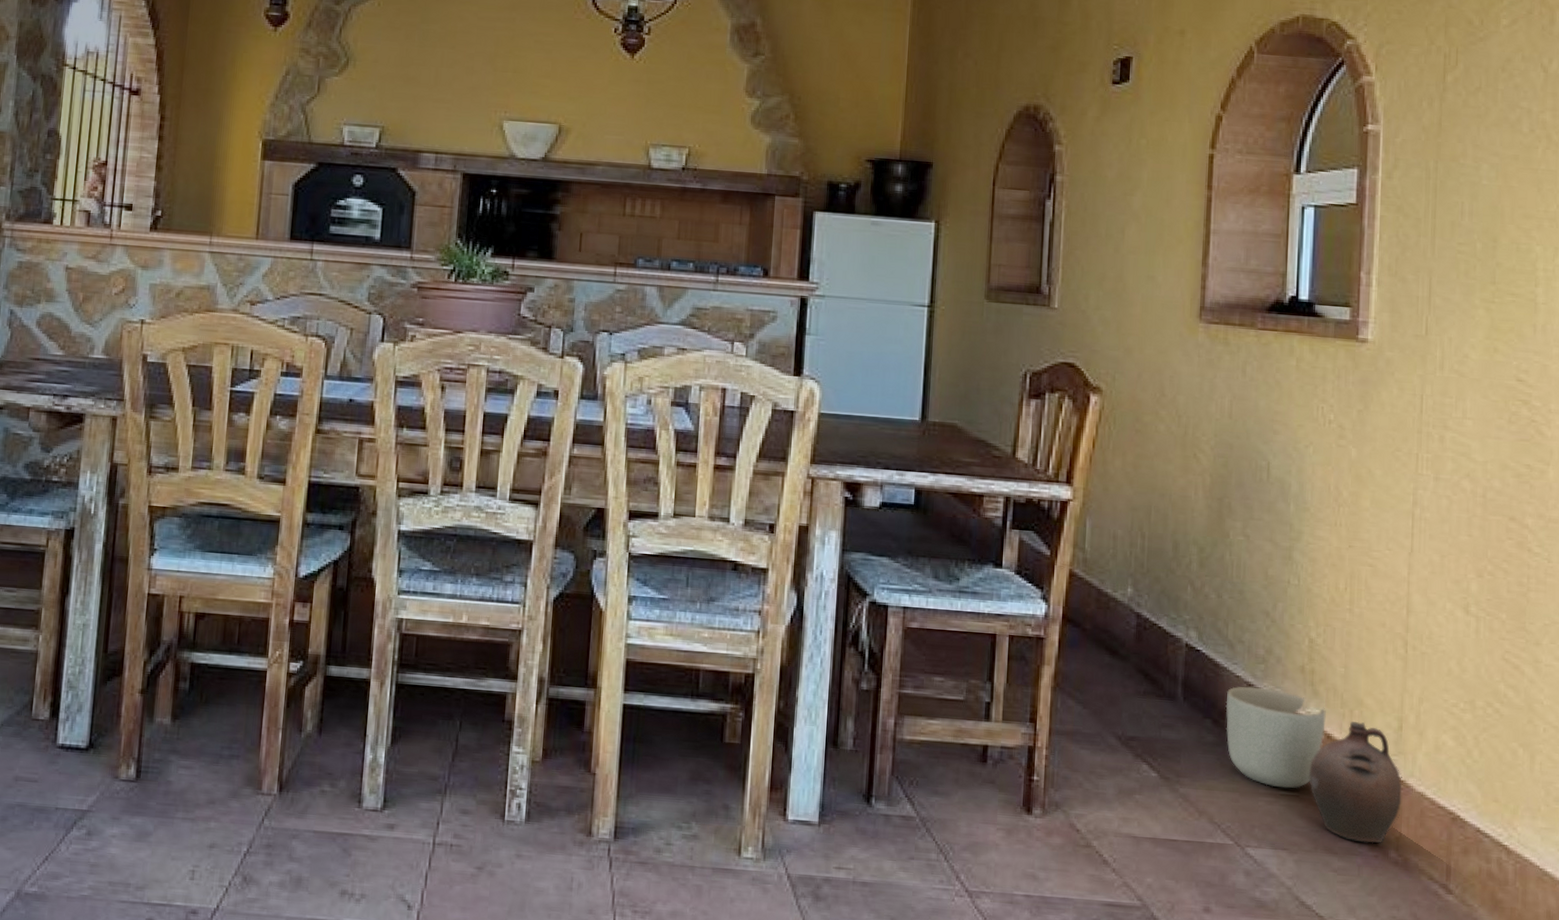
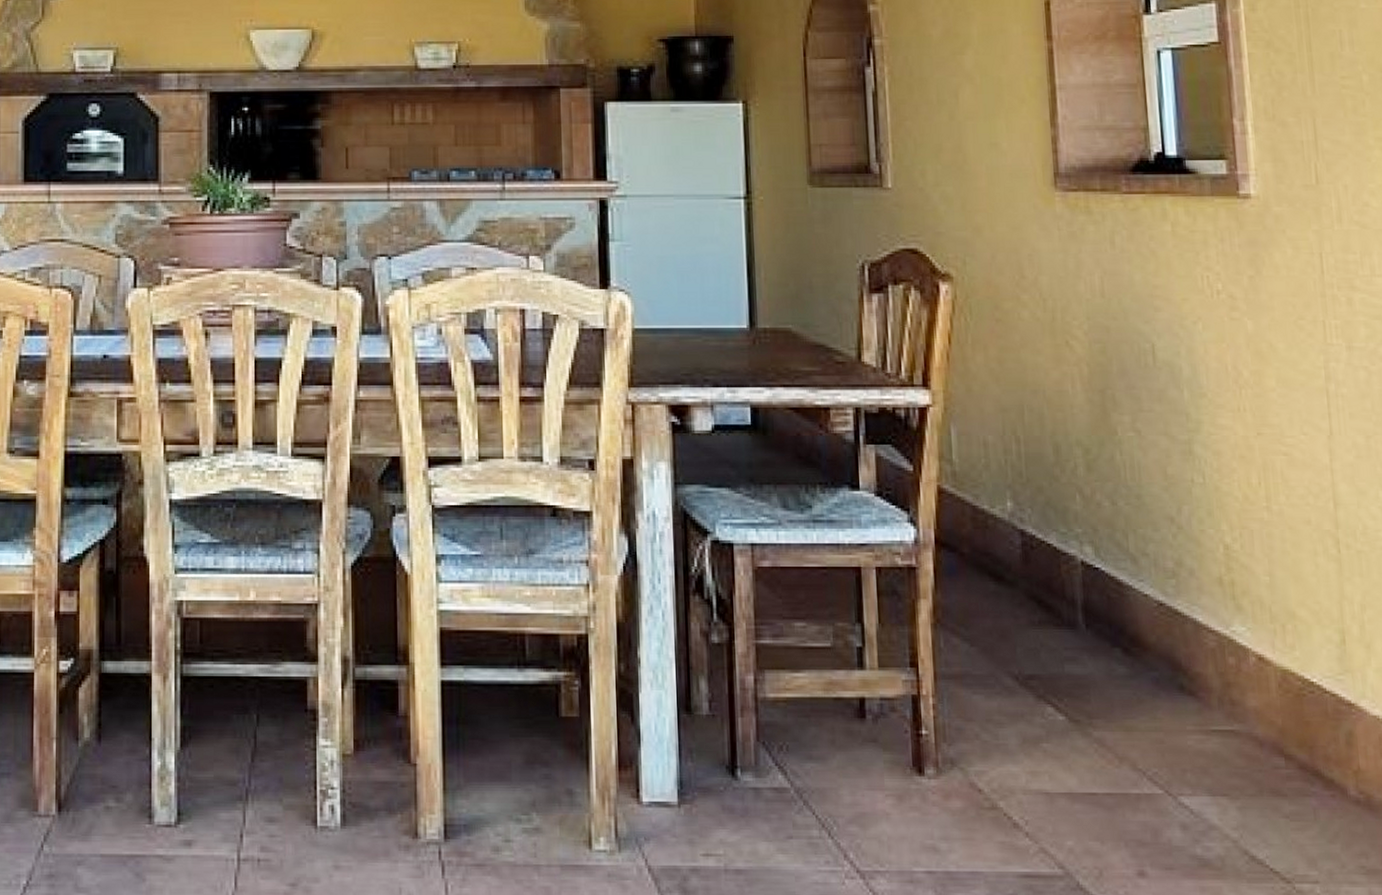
planter: present [1225,686,1326,789] -> none [1135,606,1255,723]
ceramic jug: present [1309,722,1402,844] -> none [1242,638,1355,781]

